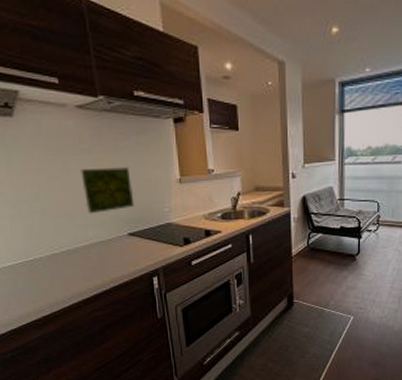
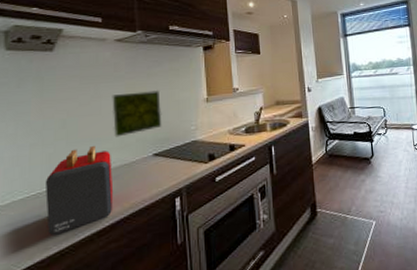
toaster: none [29,221,95,300] -> present [45,146,114,237]

